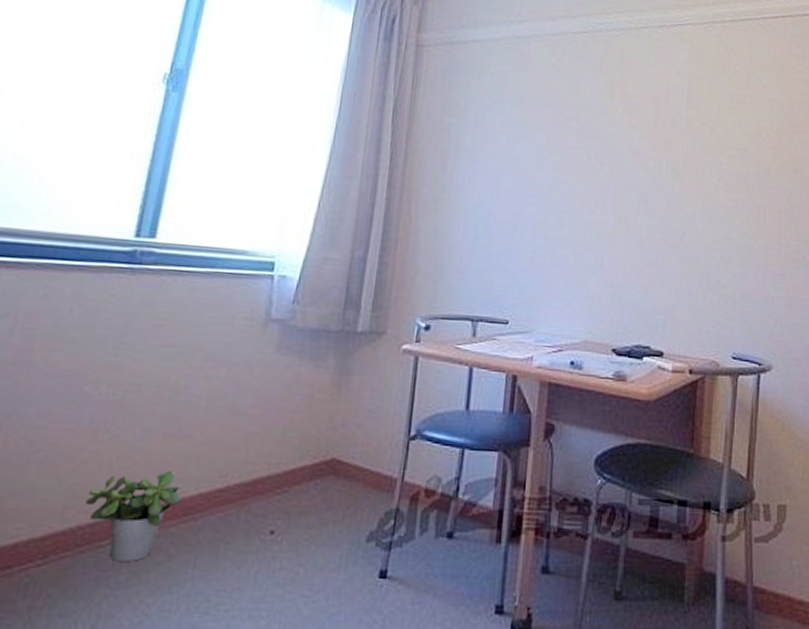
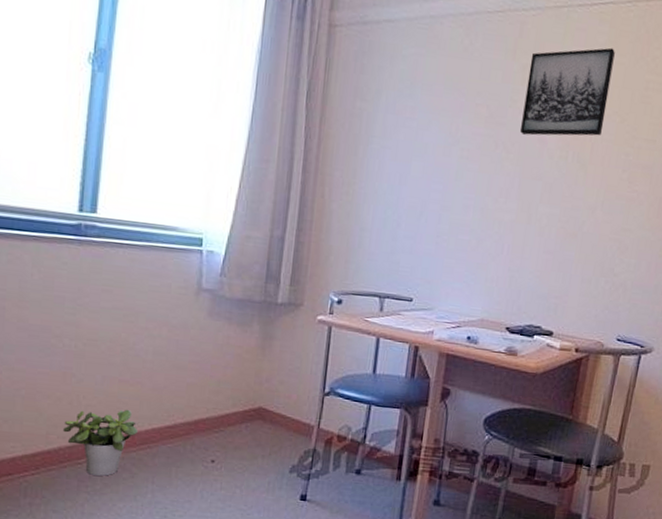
wall art: none [611,64,698,147] -> present [519,47,615,136]

